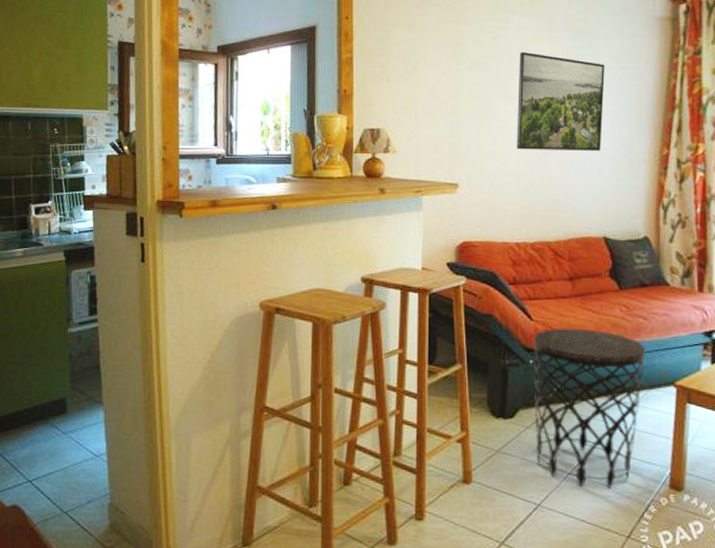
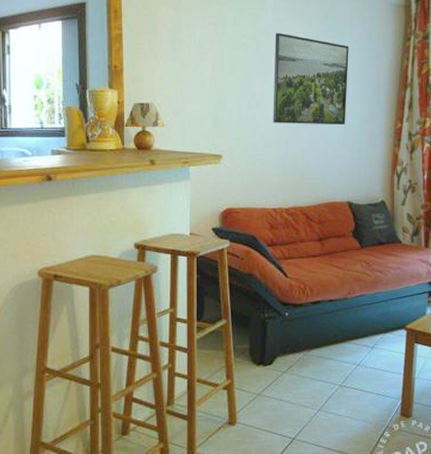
side table: present [533,328,646,489] -> none [288,283,382,421]

